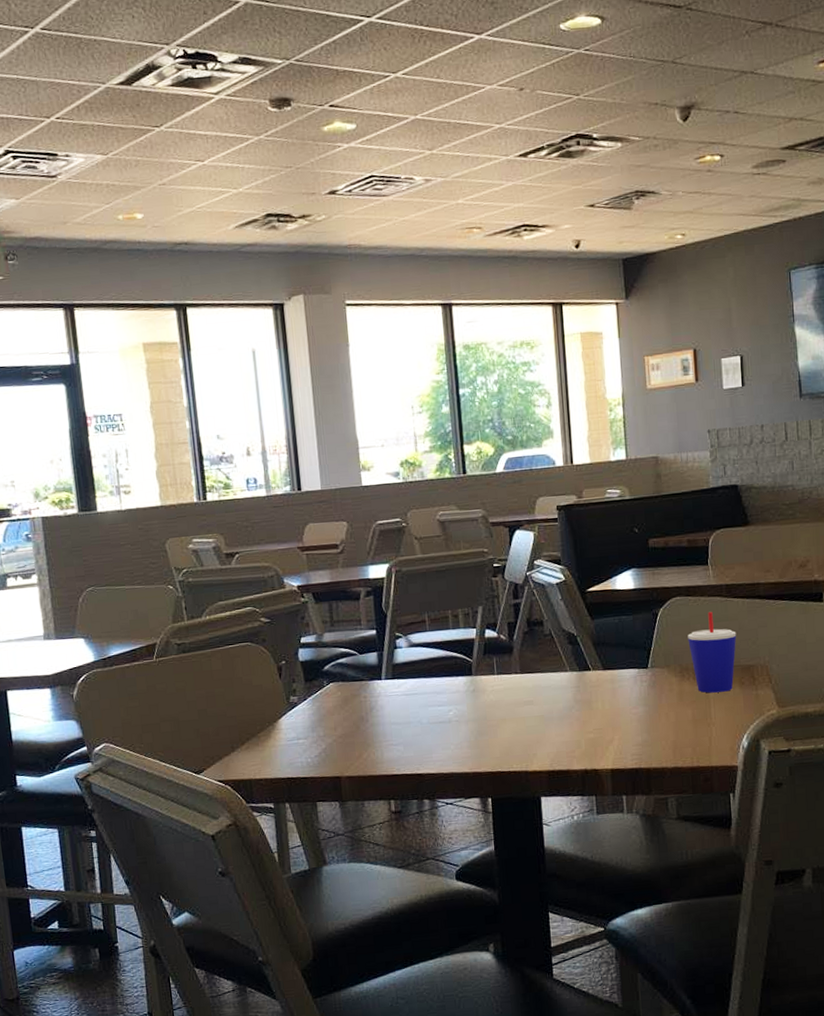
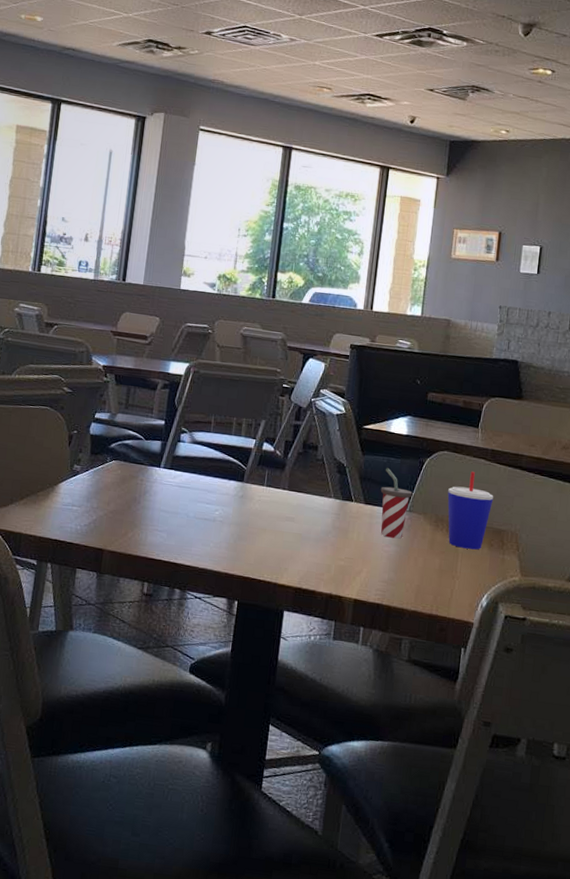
beverage cup: none [617,627,652,699] -> present [380,467,413,539]

